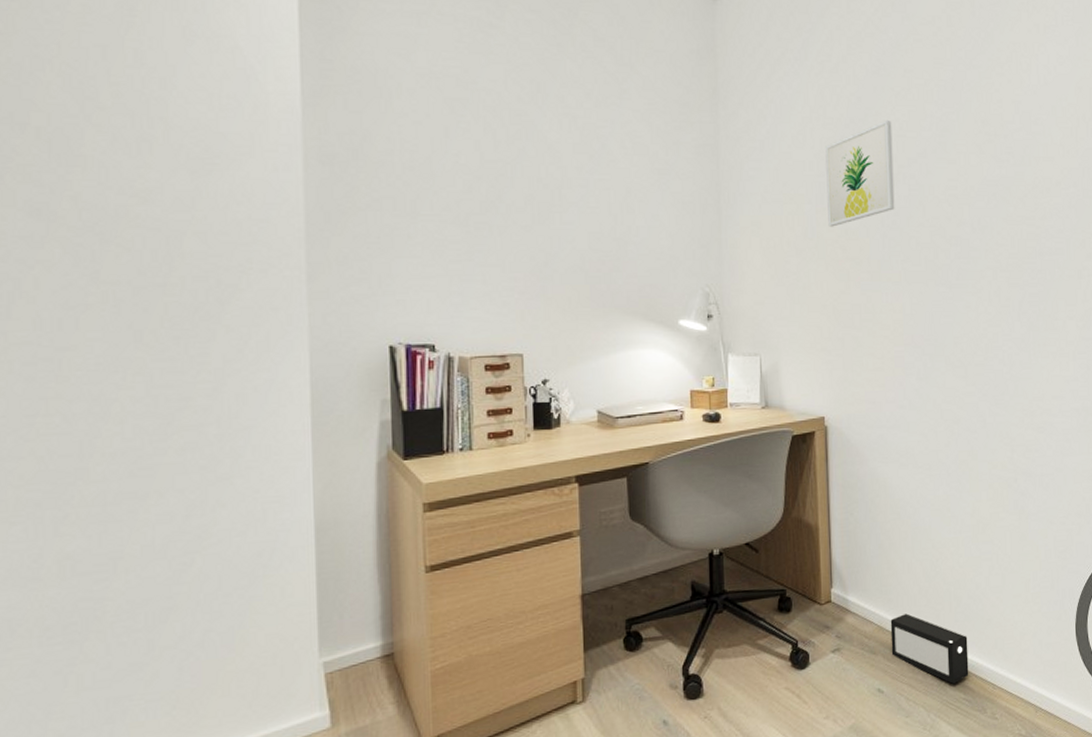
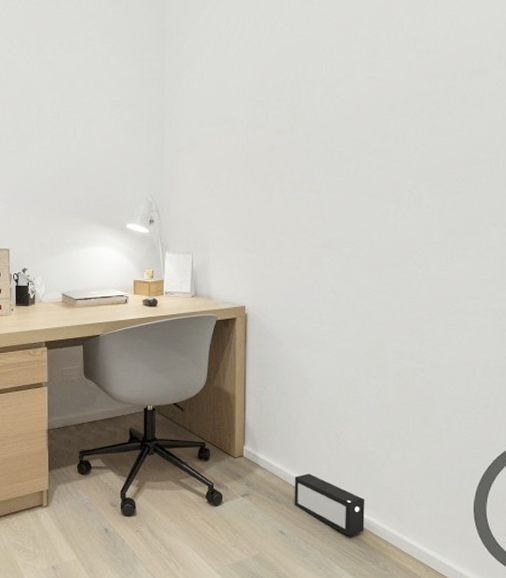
wall art: present [825,119,895,227] -> none [257,45,322,144]

